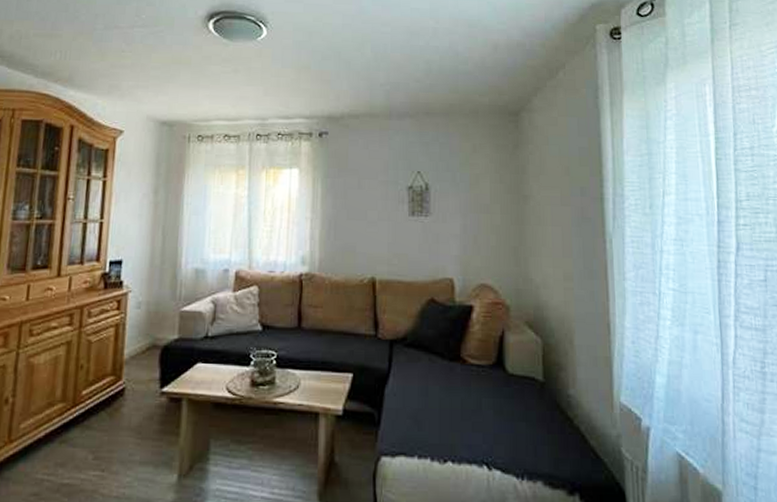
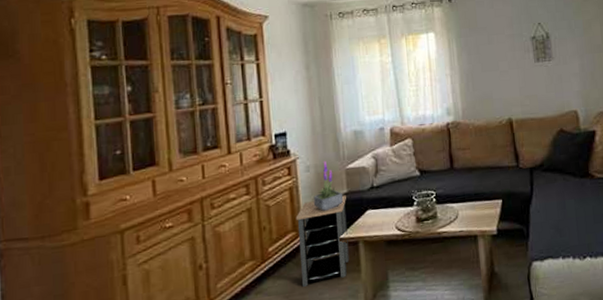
side table: none [113,341,176,443] -> present [296,195,350,287]
potted plant: none [139,299,172,357] -> present [313,161,343,211]

